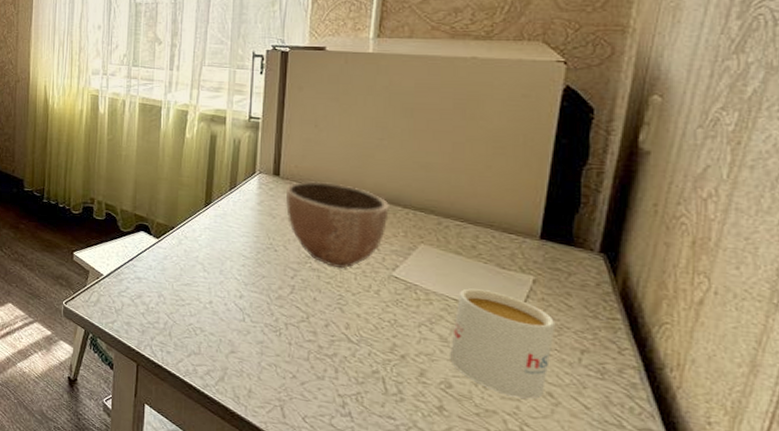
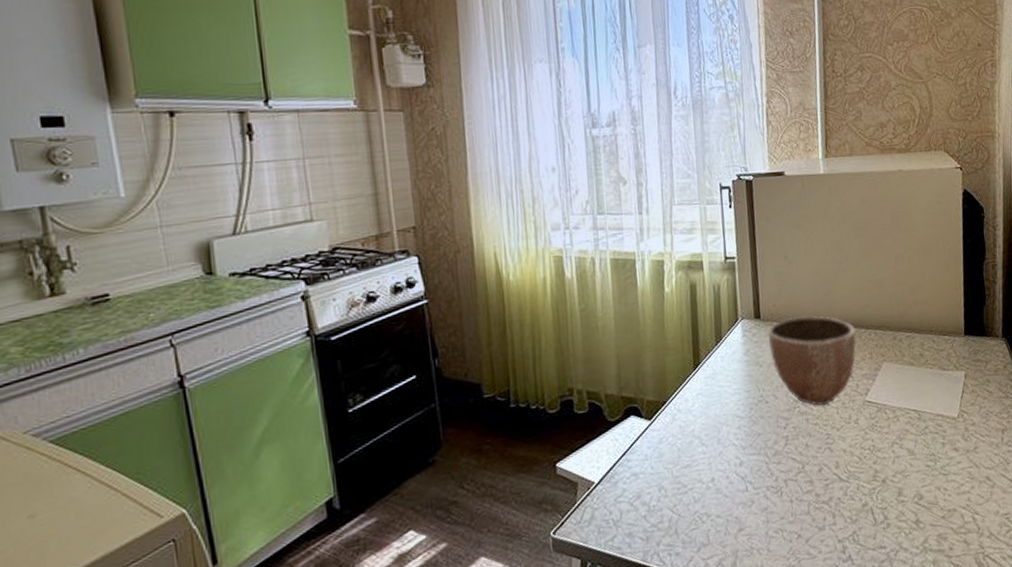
mug: present [450,288,556,399] -> none [916,393,984,490]

